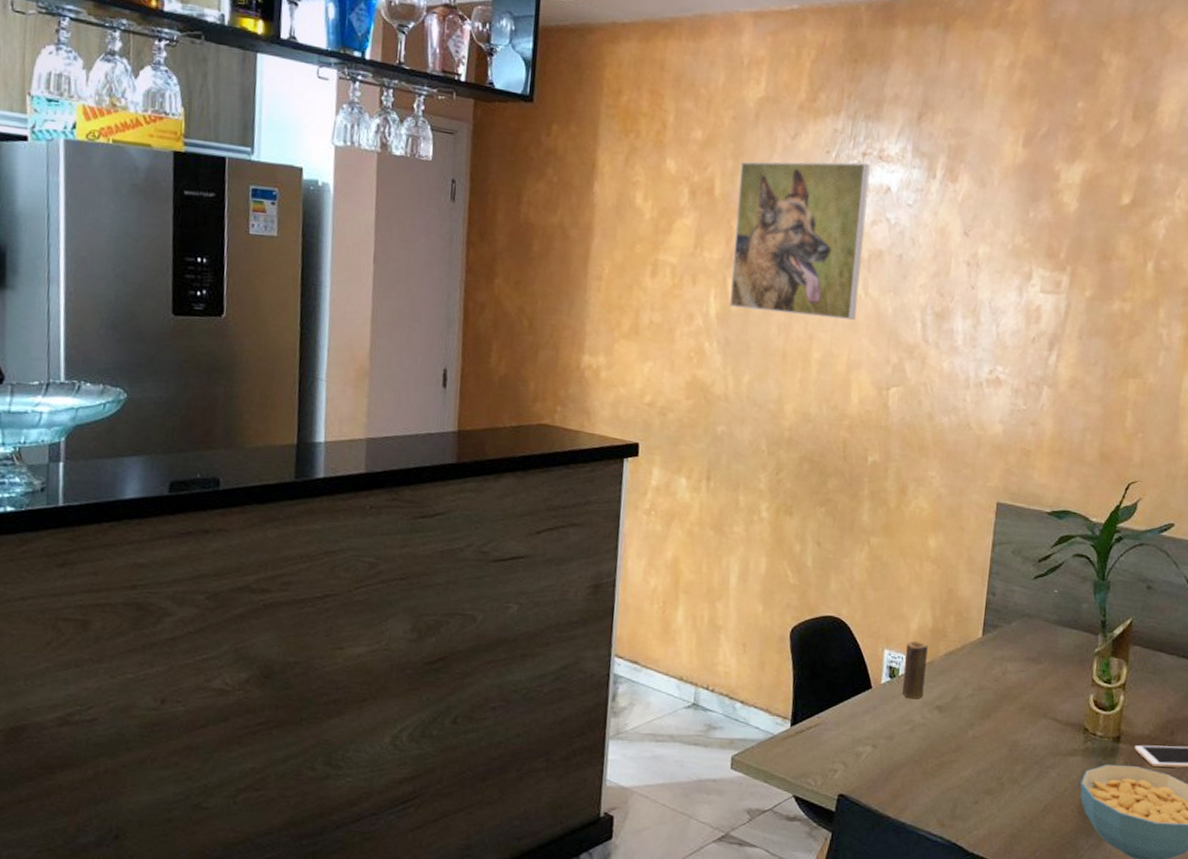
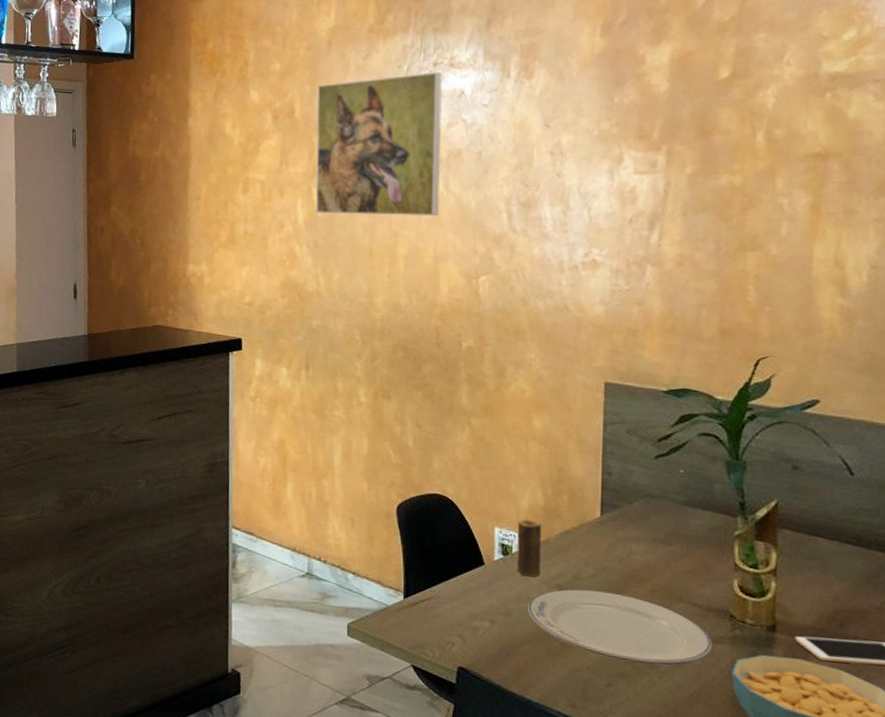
plate: none [908,709,1067,780] -> present [527,589,712,666]

